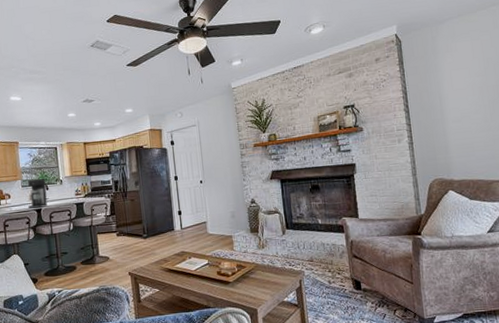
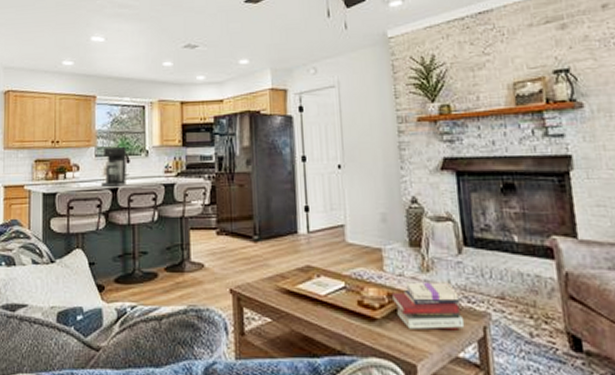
books: none [239,254,288,287] -> present [391,282,465,330]

